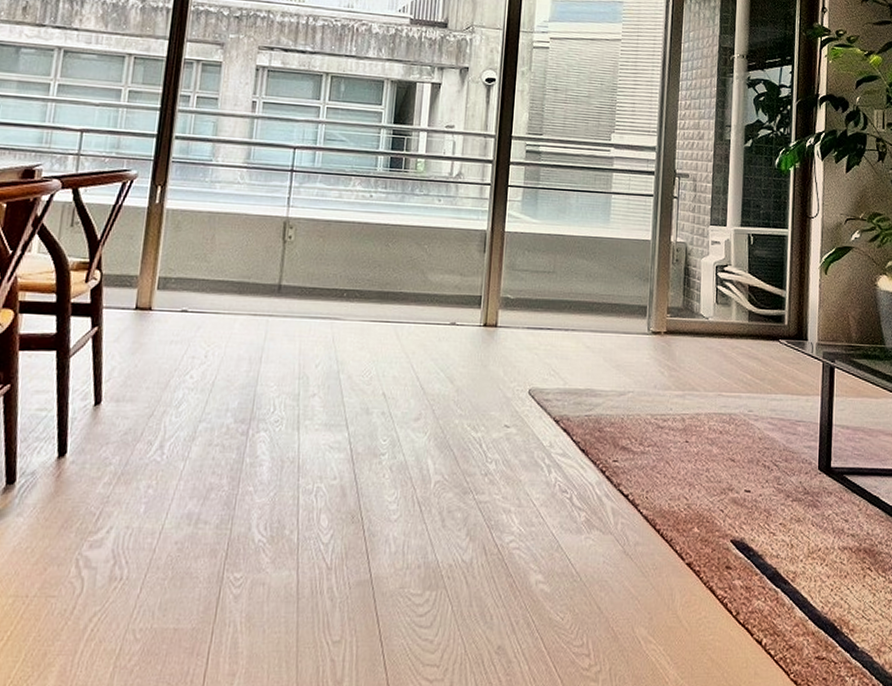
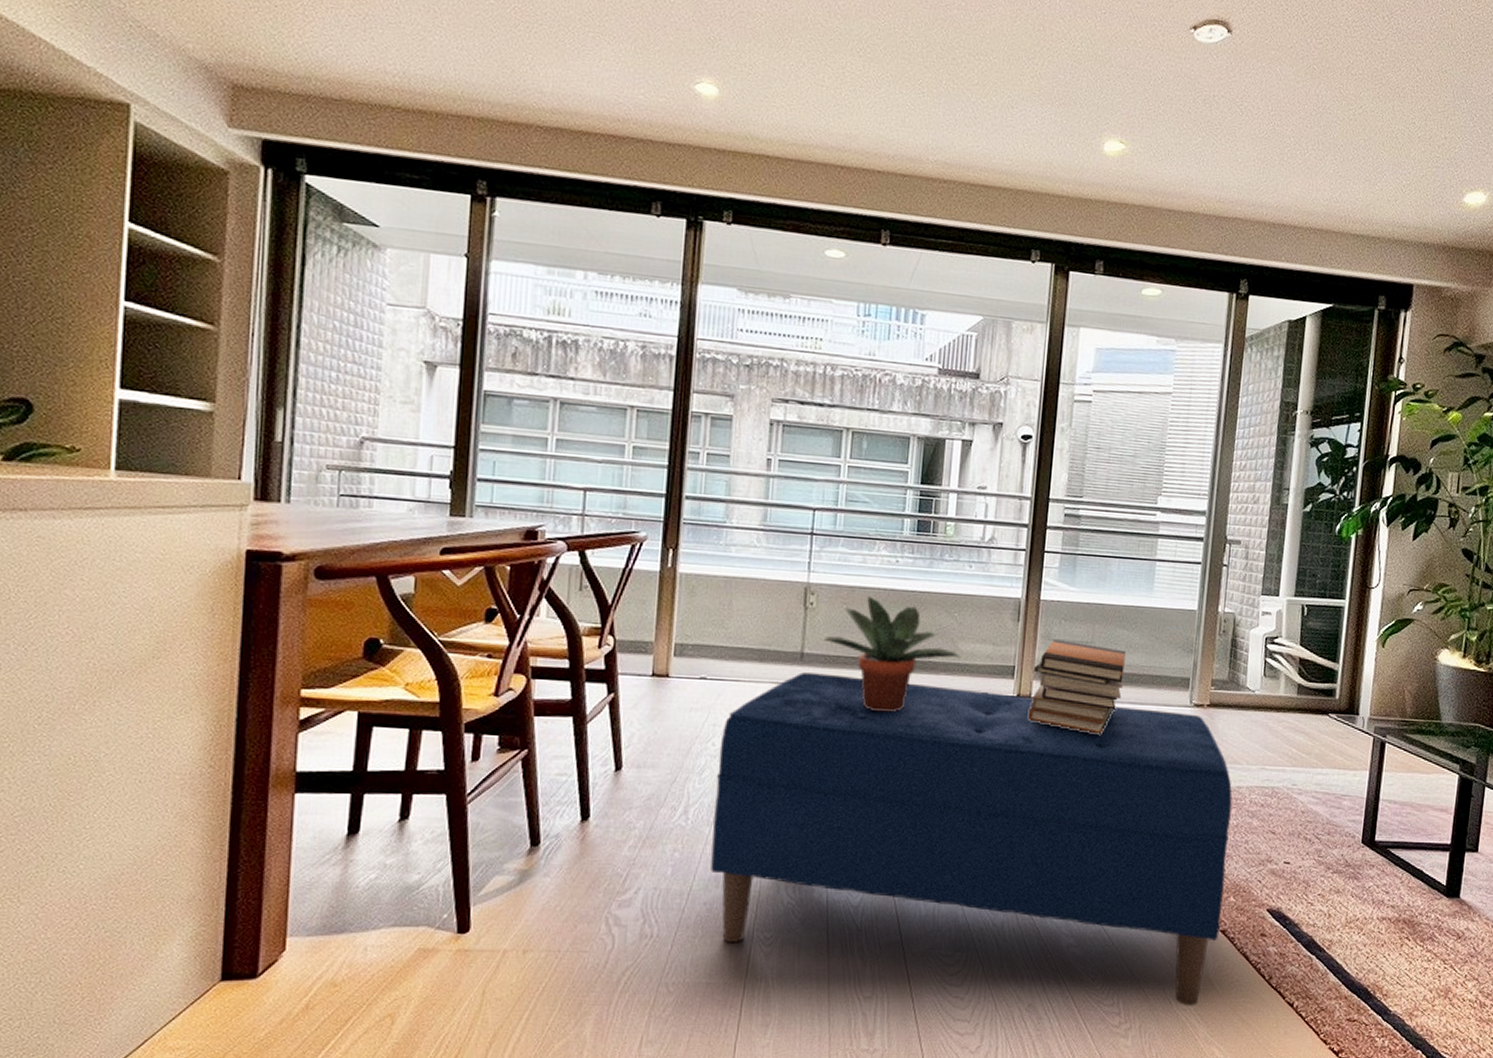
bench: none [183,304,692,646] -> present [710,672,1233,1006]
potted plant: none [300,229,430,343] -> present [823,595,960,712]
book stack: none [494,270,586,363] -> present [1027,639,1126,734]

